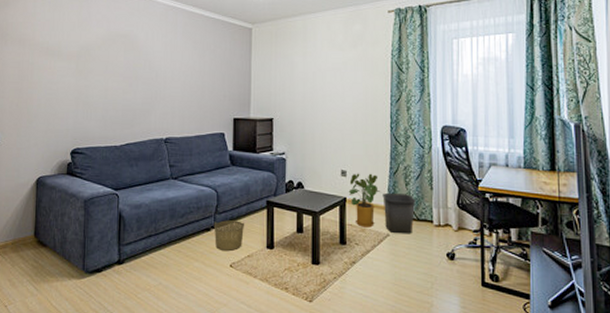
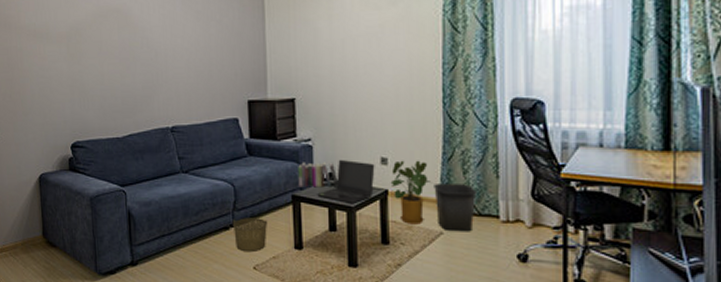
books: none [273,172,306,195] -> present [298,162,339,188]
laptop: none [288,170,336,210] -> present [317,159,375,205]

